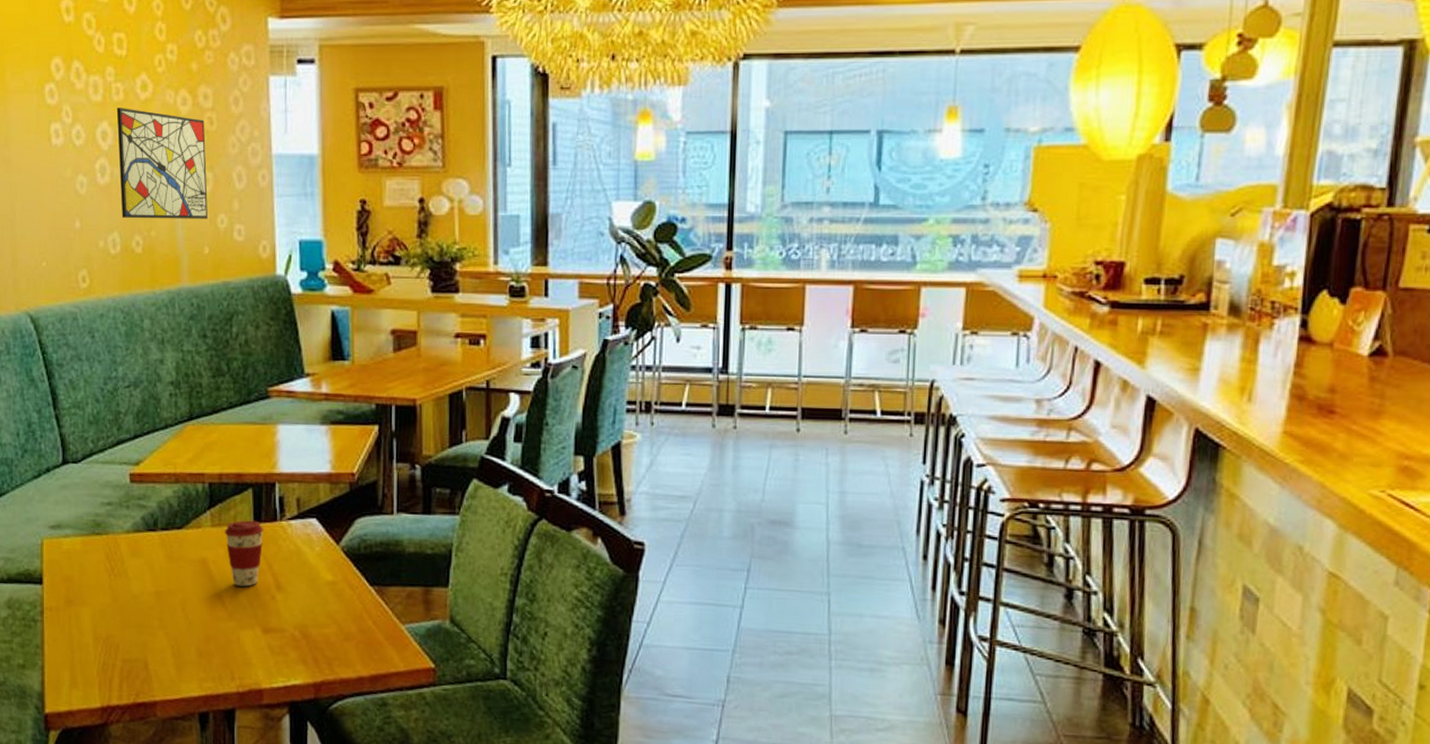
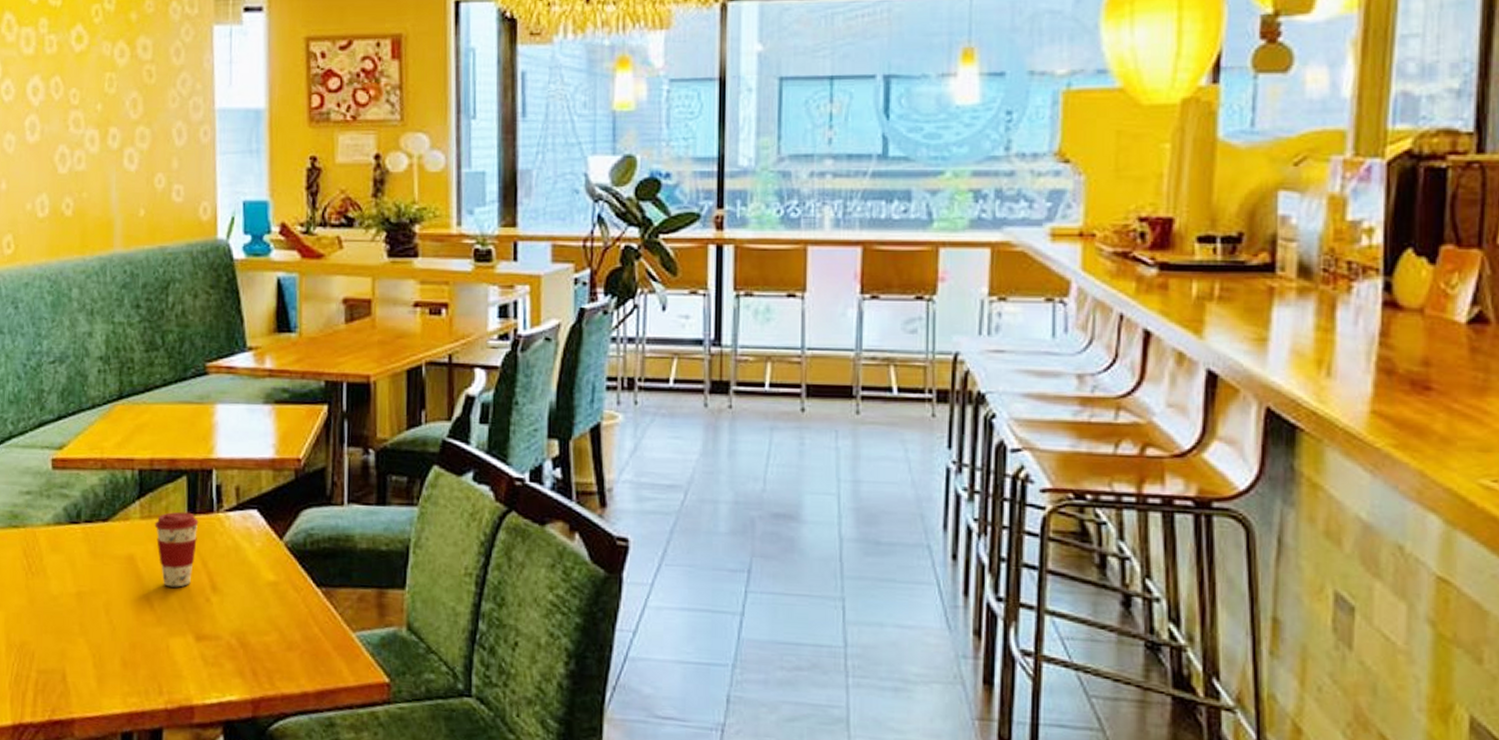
wall art: present [116,108,208,219] -> none [49,61,145,179]

